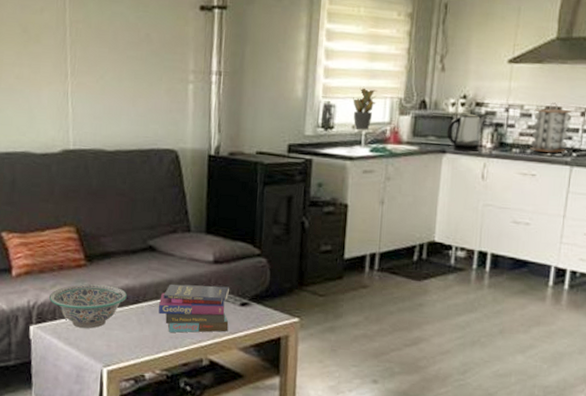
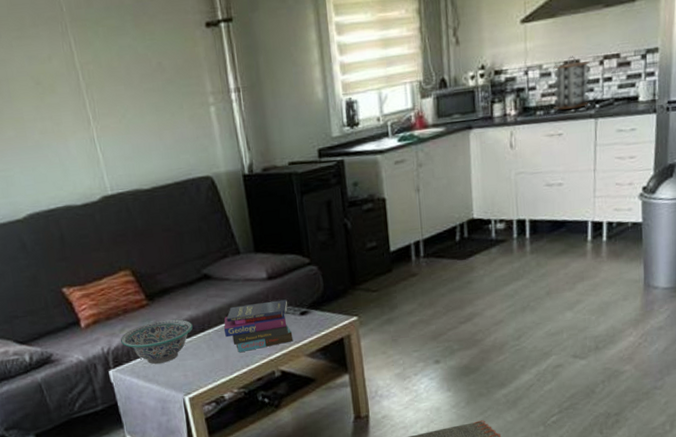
potted plant: present [353,86,377,131] -> none [373,76,397,122]
kettle: present [447,113,483,153] -> none [470,83,505,125]

